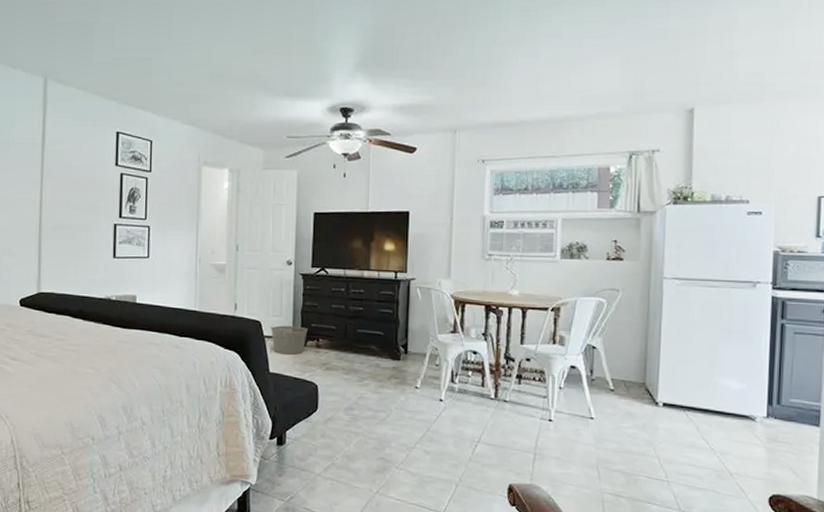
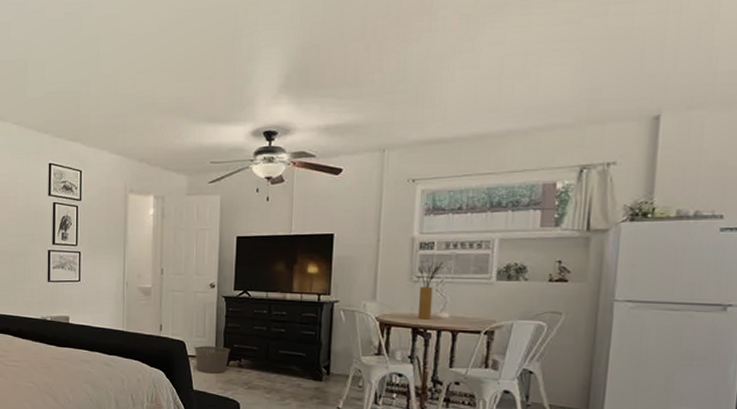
vase: none [490,237,513,297] -> present [417,258,444,320]

